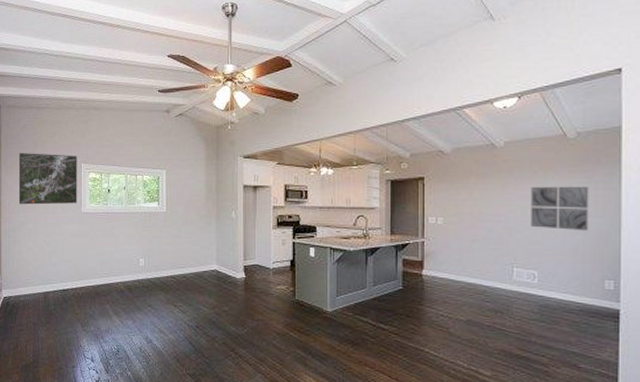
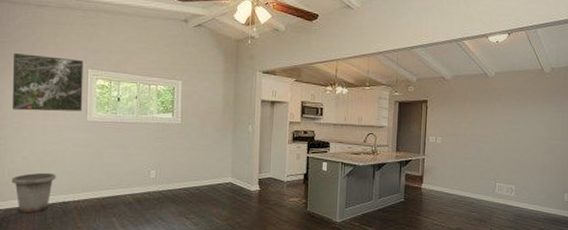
trash can: none [19,262,56,300] -> present [11,172,56,214]
wall art: present [531,186,589,231] -> none [512,112,558,152]

